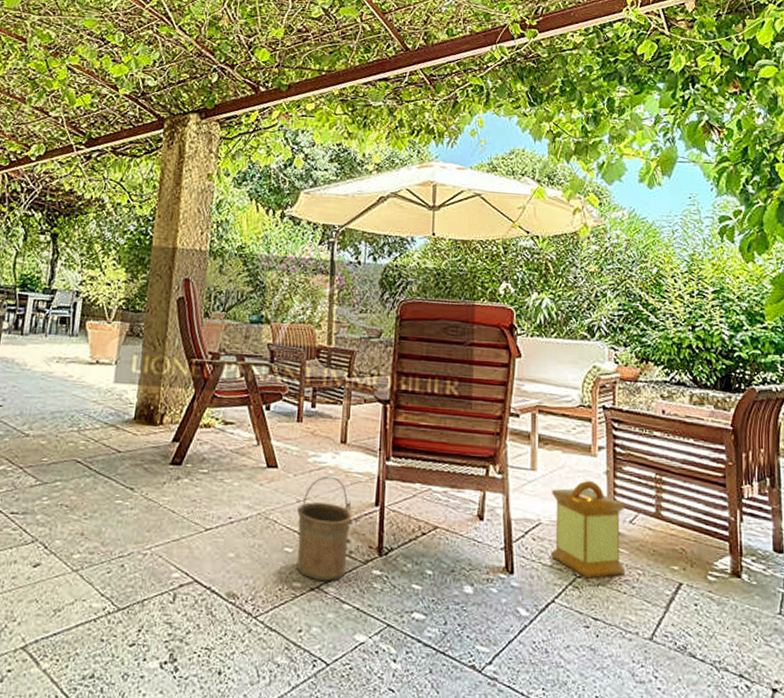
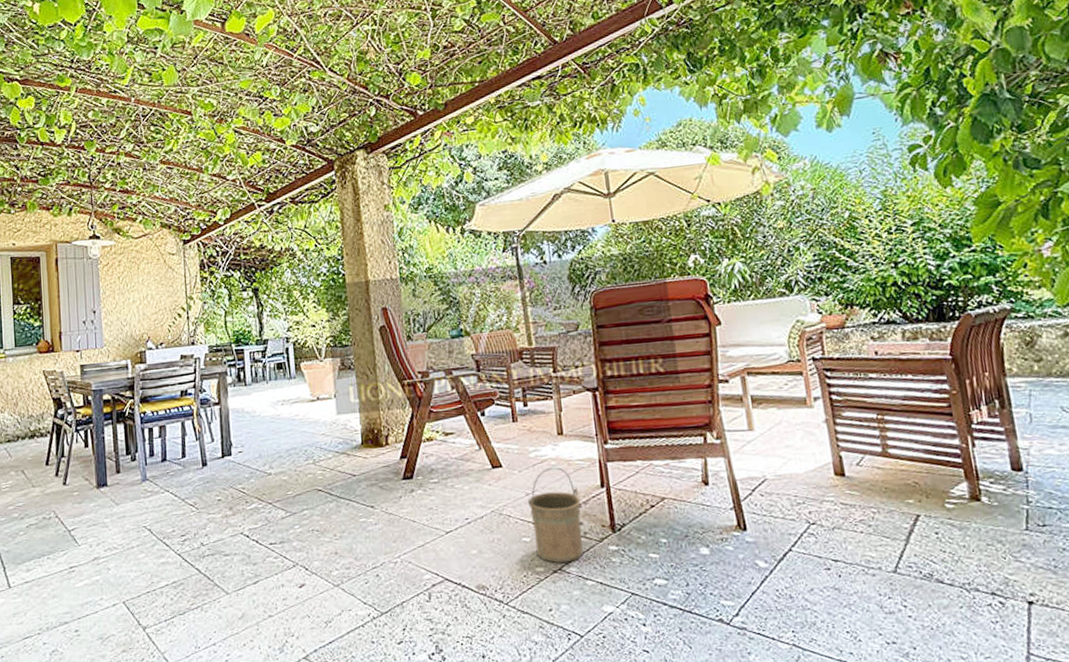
lantern: present [551,480,626,579] -> none [772,431,860,524]

